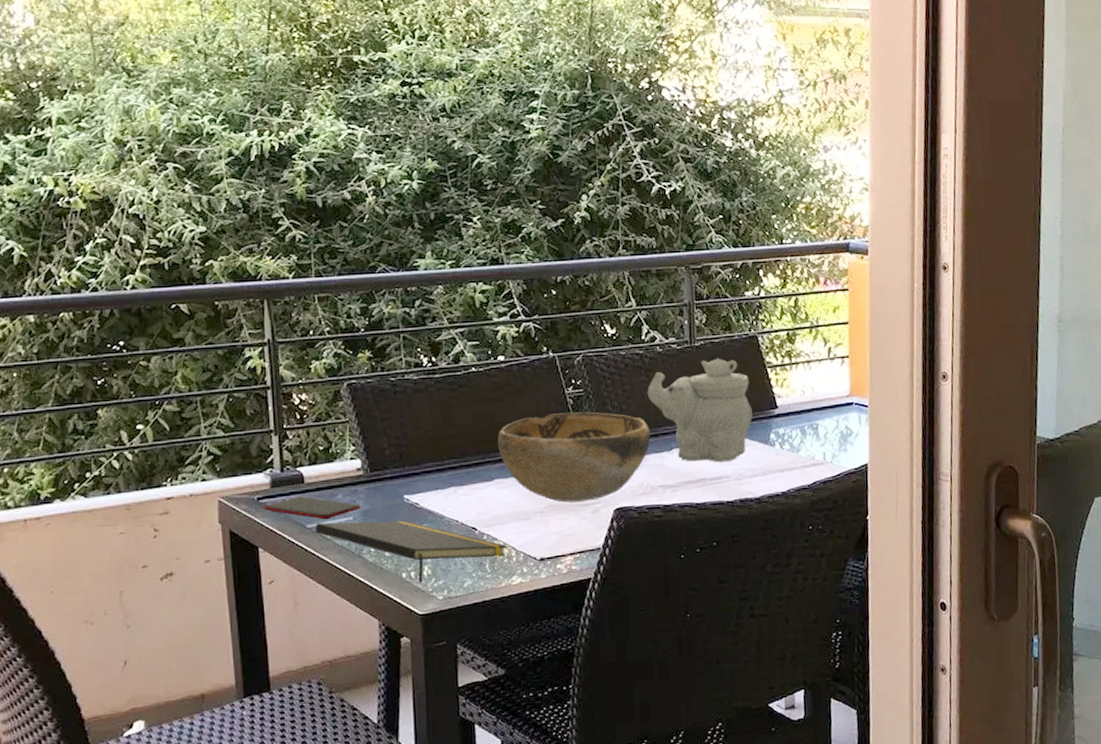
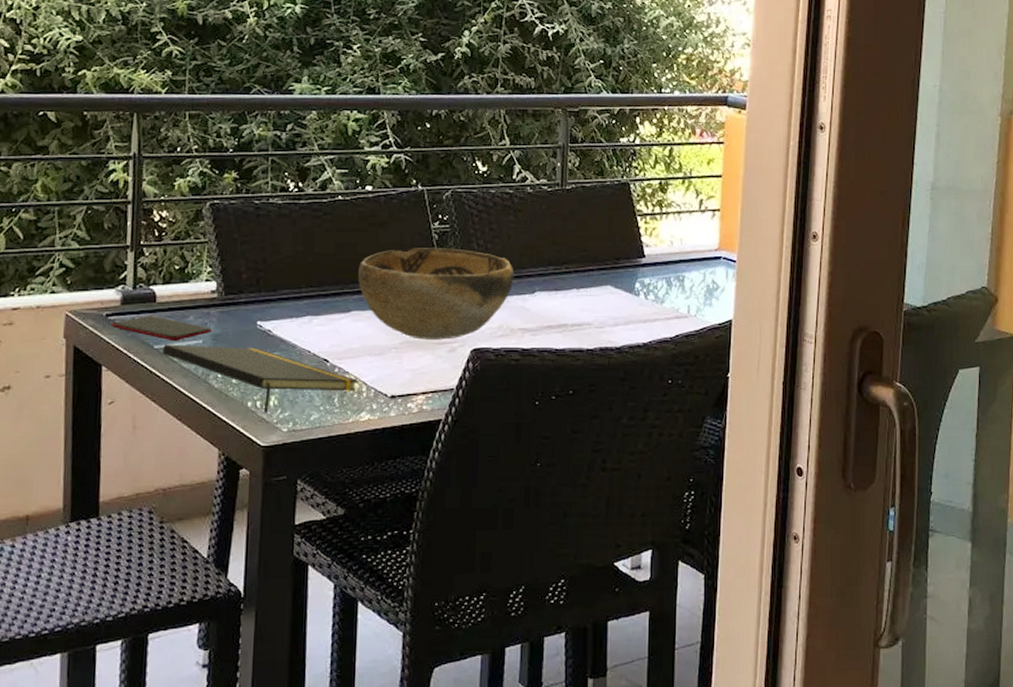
teapot: present [647,358,753,463] -> none [514,203,620,309]

